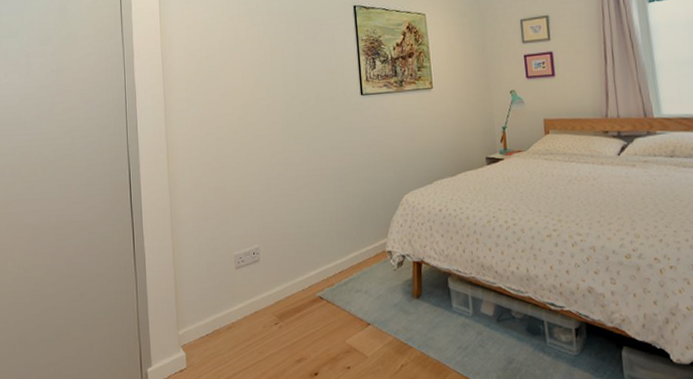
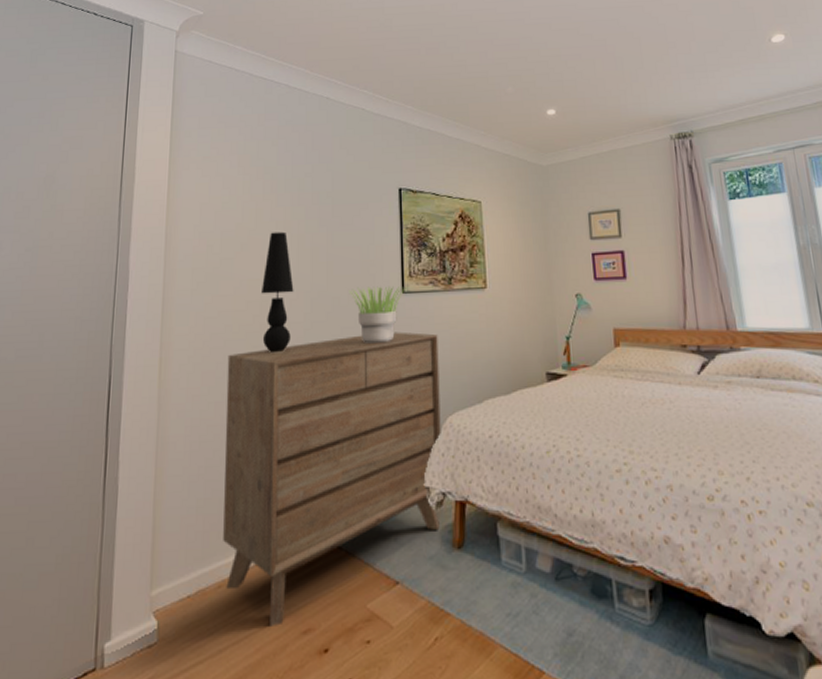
dresser: none [221,127,401,357] -> present [223,332,441,626]
table lamp: none [243,47,271,148] -> present [260,231,294,353]
potted plant: none [316,89,364,138] -> present [349,286,407,343]

